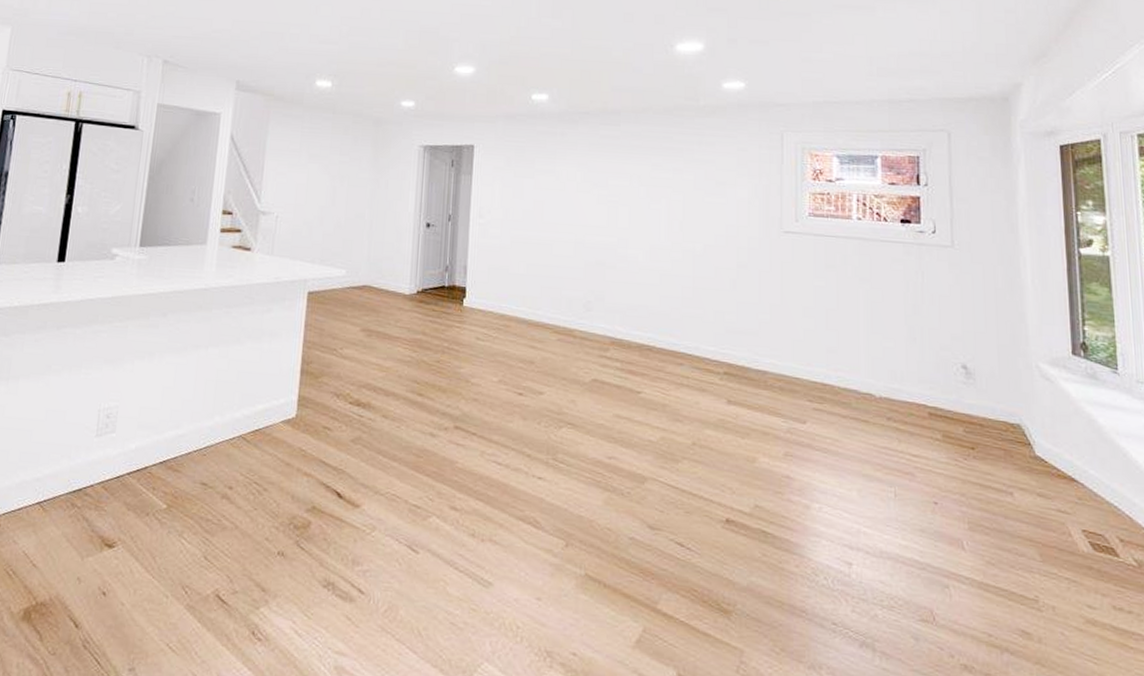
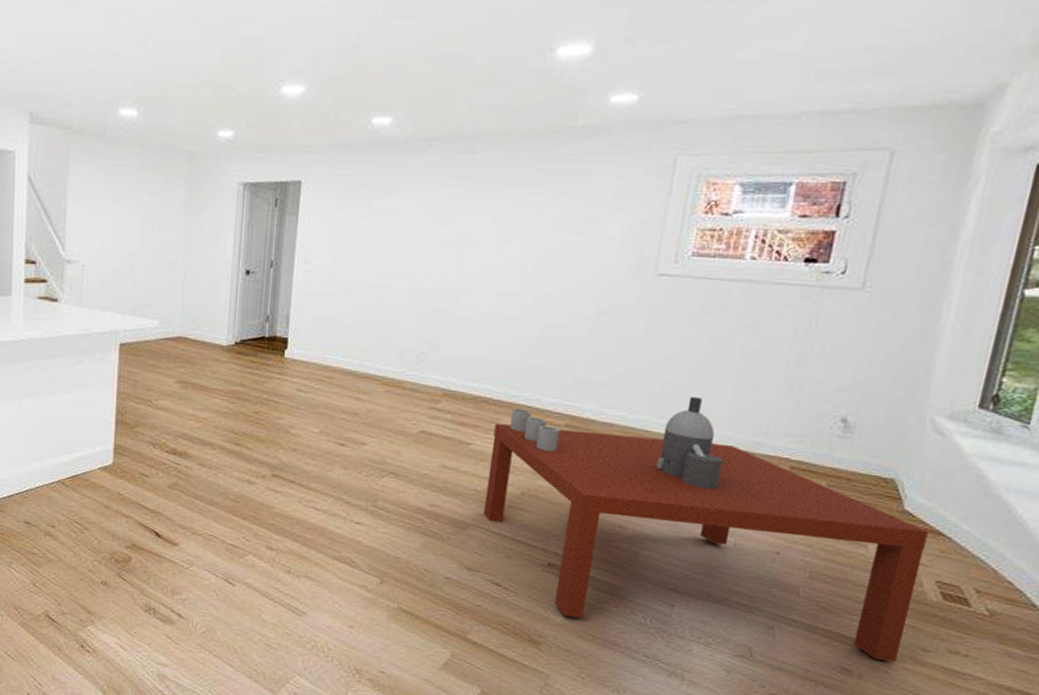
coffee table: none [659,345,1068,621] -> present [483,397,929,661]

